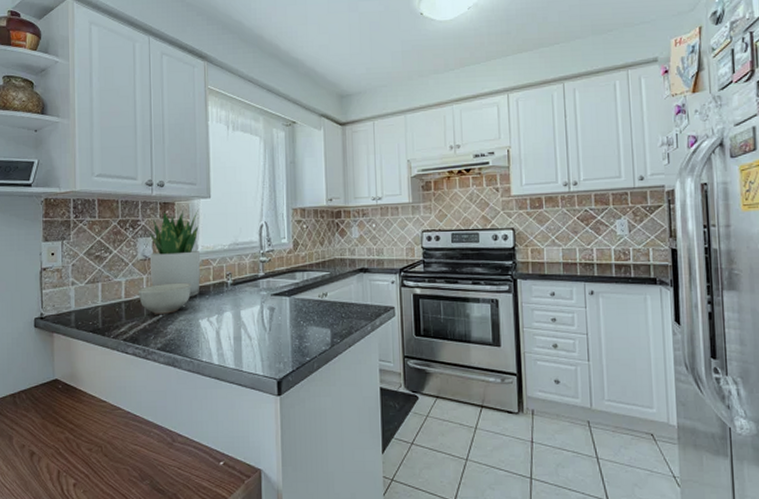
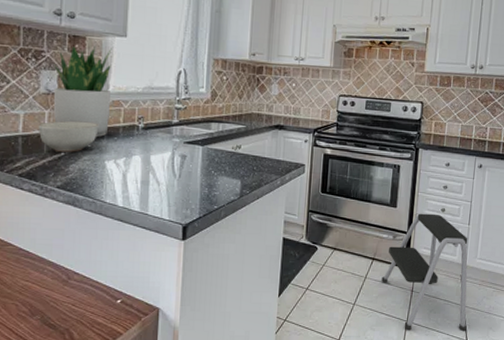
step stool: none [494,351,605,490] -> present [381,213,468,332]

